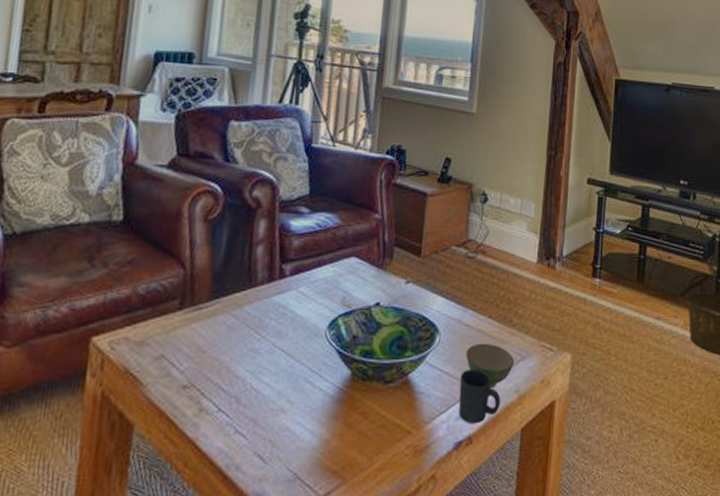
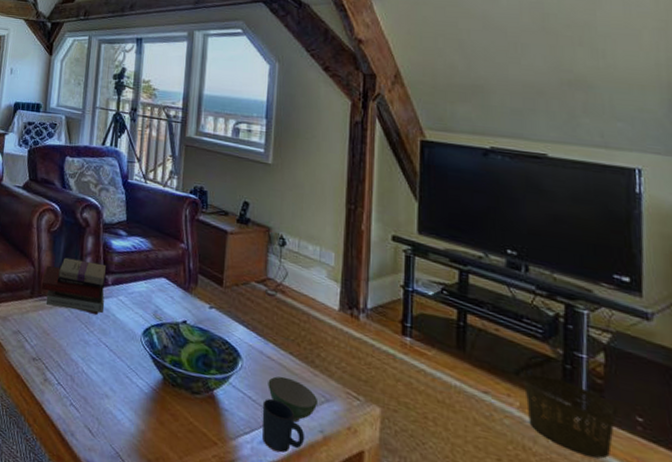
books: none [195,250,283,315] -> present [41,257,106,315]

